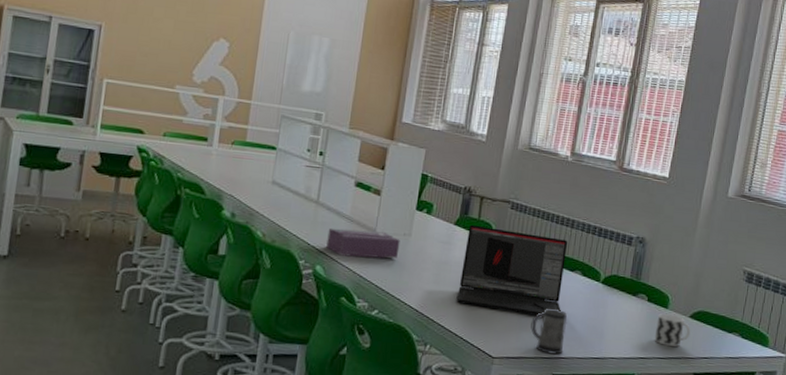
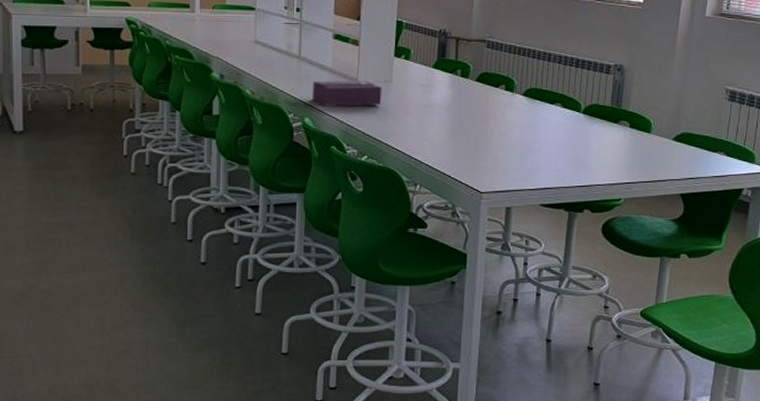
laptop: present [456,224,568,316] -> none [441,66,546,150]
mug: present [530,309,567,355] -> none [516,142,551,187]
cup: present [654,313,691,347] -> none [639,137,675,169]

